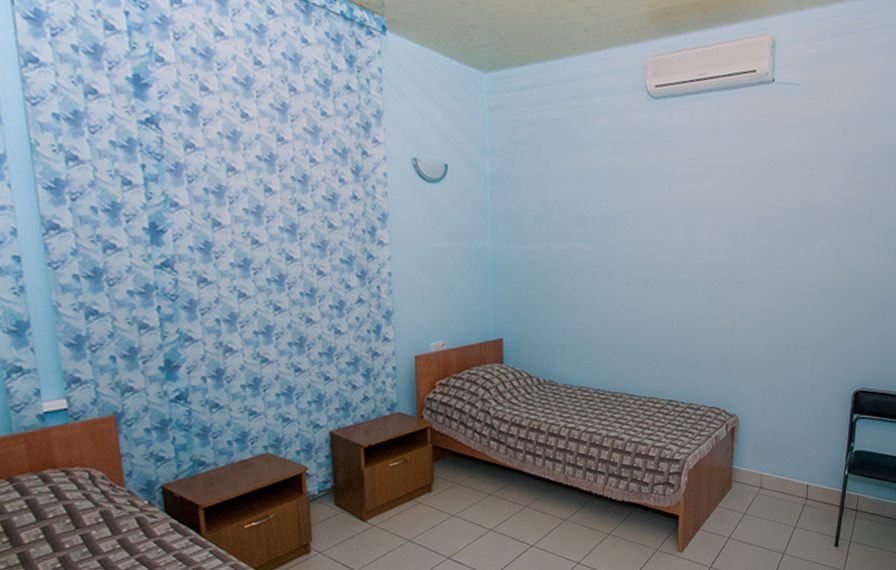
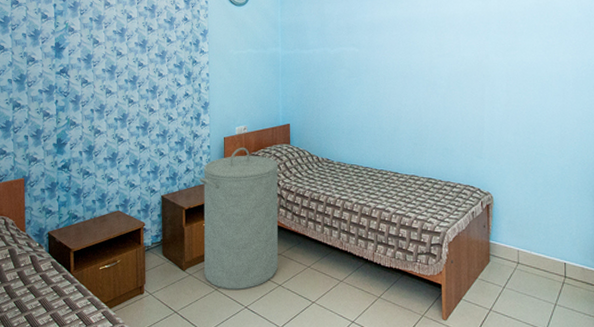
laundry hamper: none [382,367,489,539] -> present [199,147,279,290]

